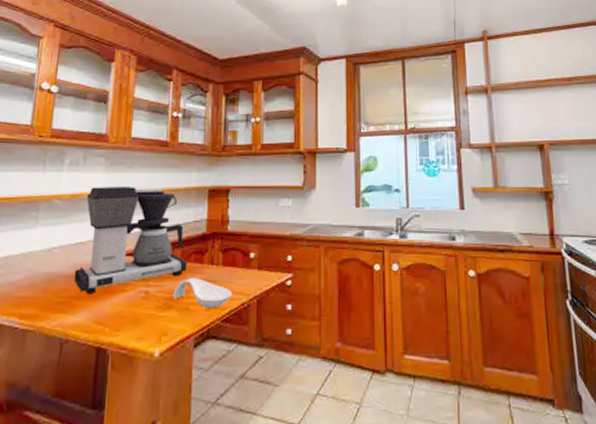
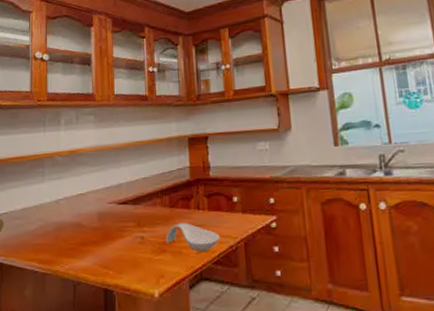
coffee maker: present [74,185,188,295] -> none [79,139,176,241]

